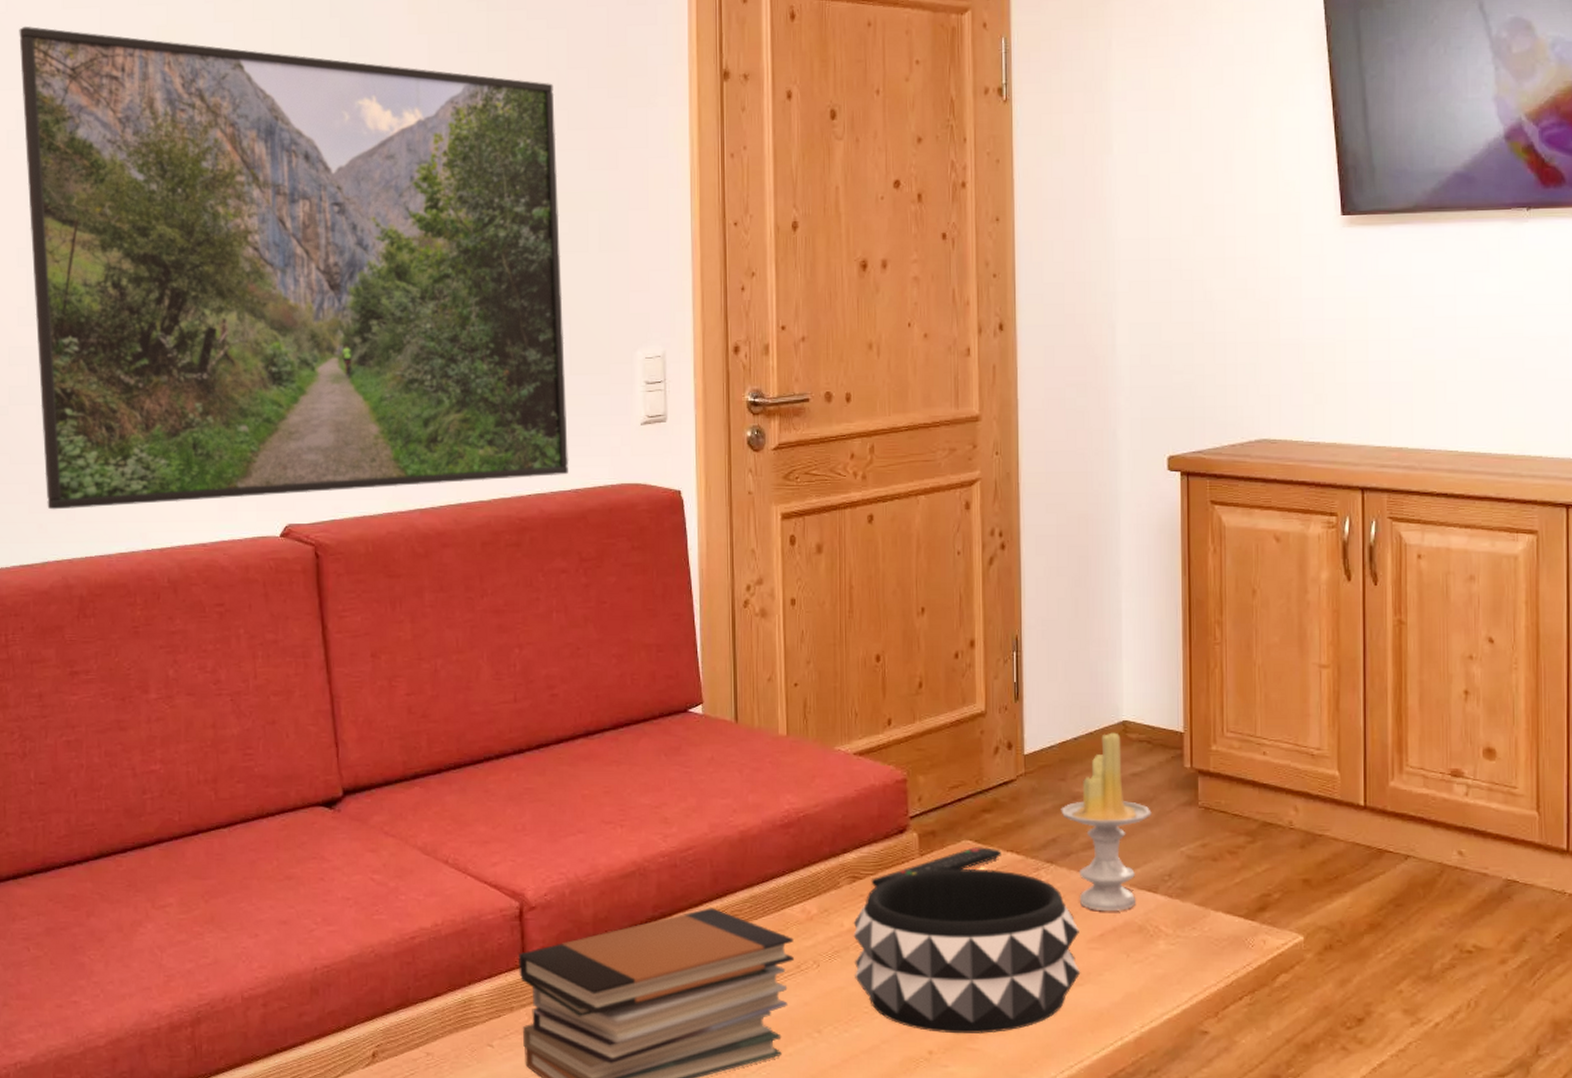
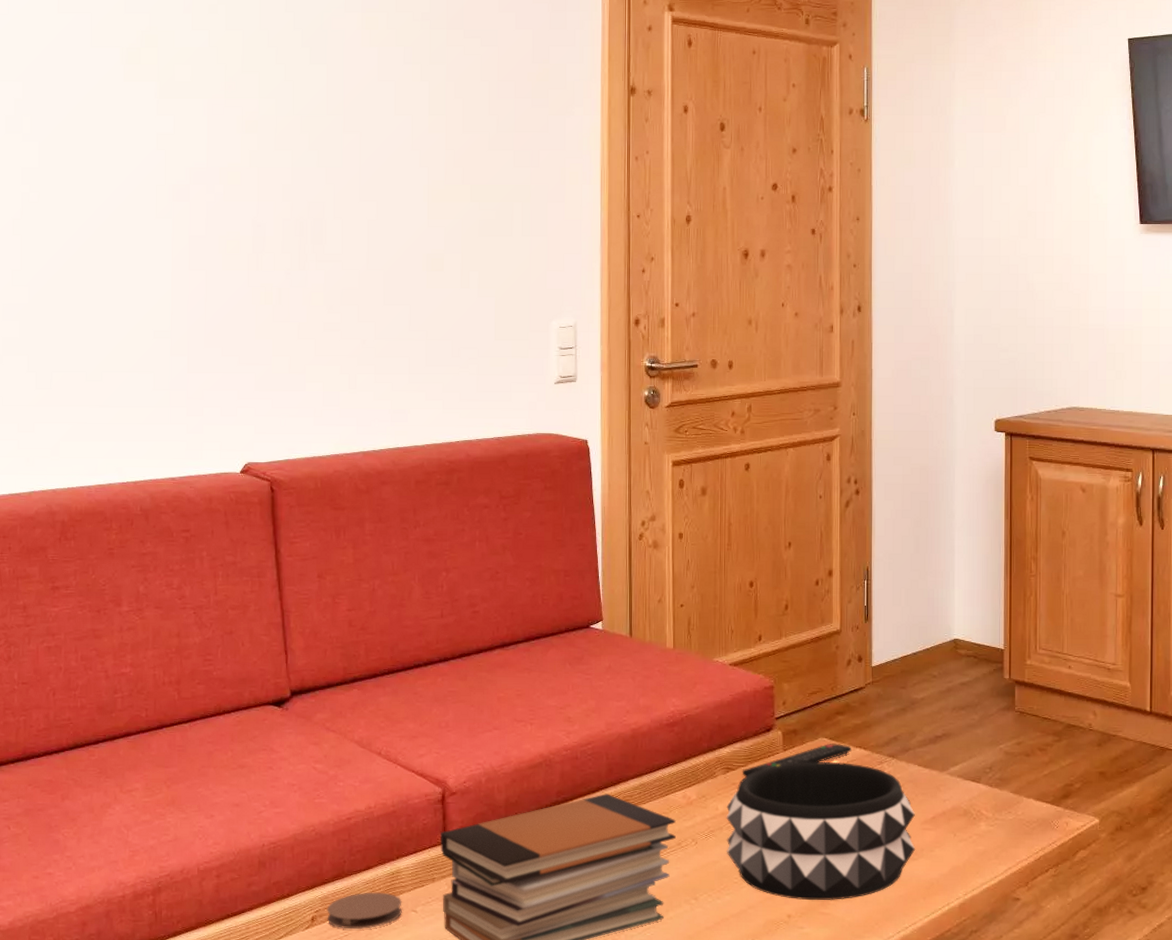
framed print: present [19,26,569,510] -> none [18,27,493,446]
coaster: none [390,1023,476,1067] -> present [327,892,402,930]
candle: present [1061,732,1152,911] -> none [901,648,976,797]

